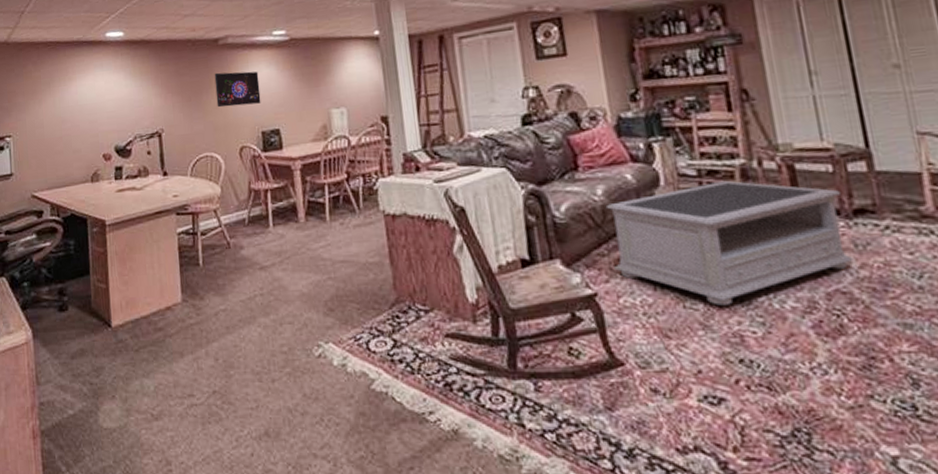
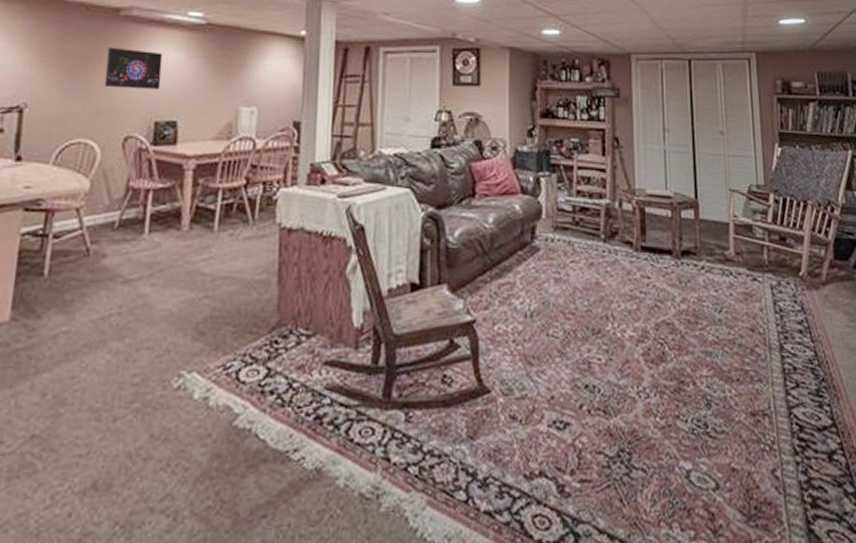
coffee table: present [605,180,854,306] -> none [494,217,678,334]

